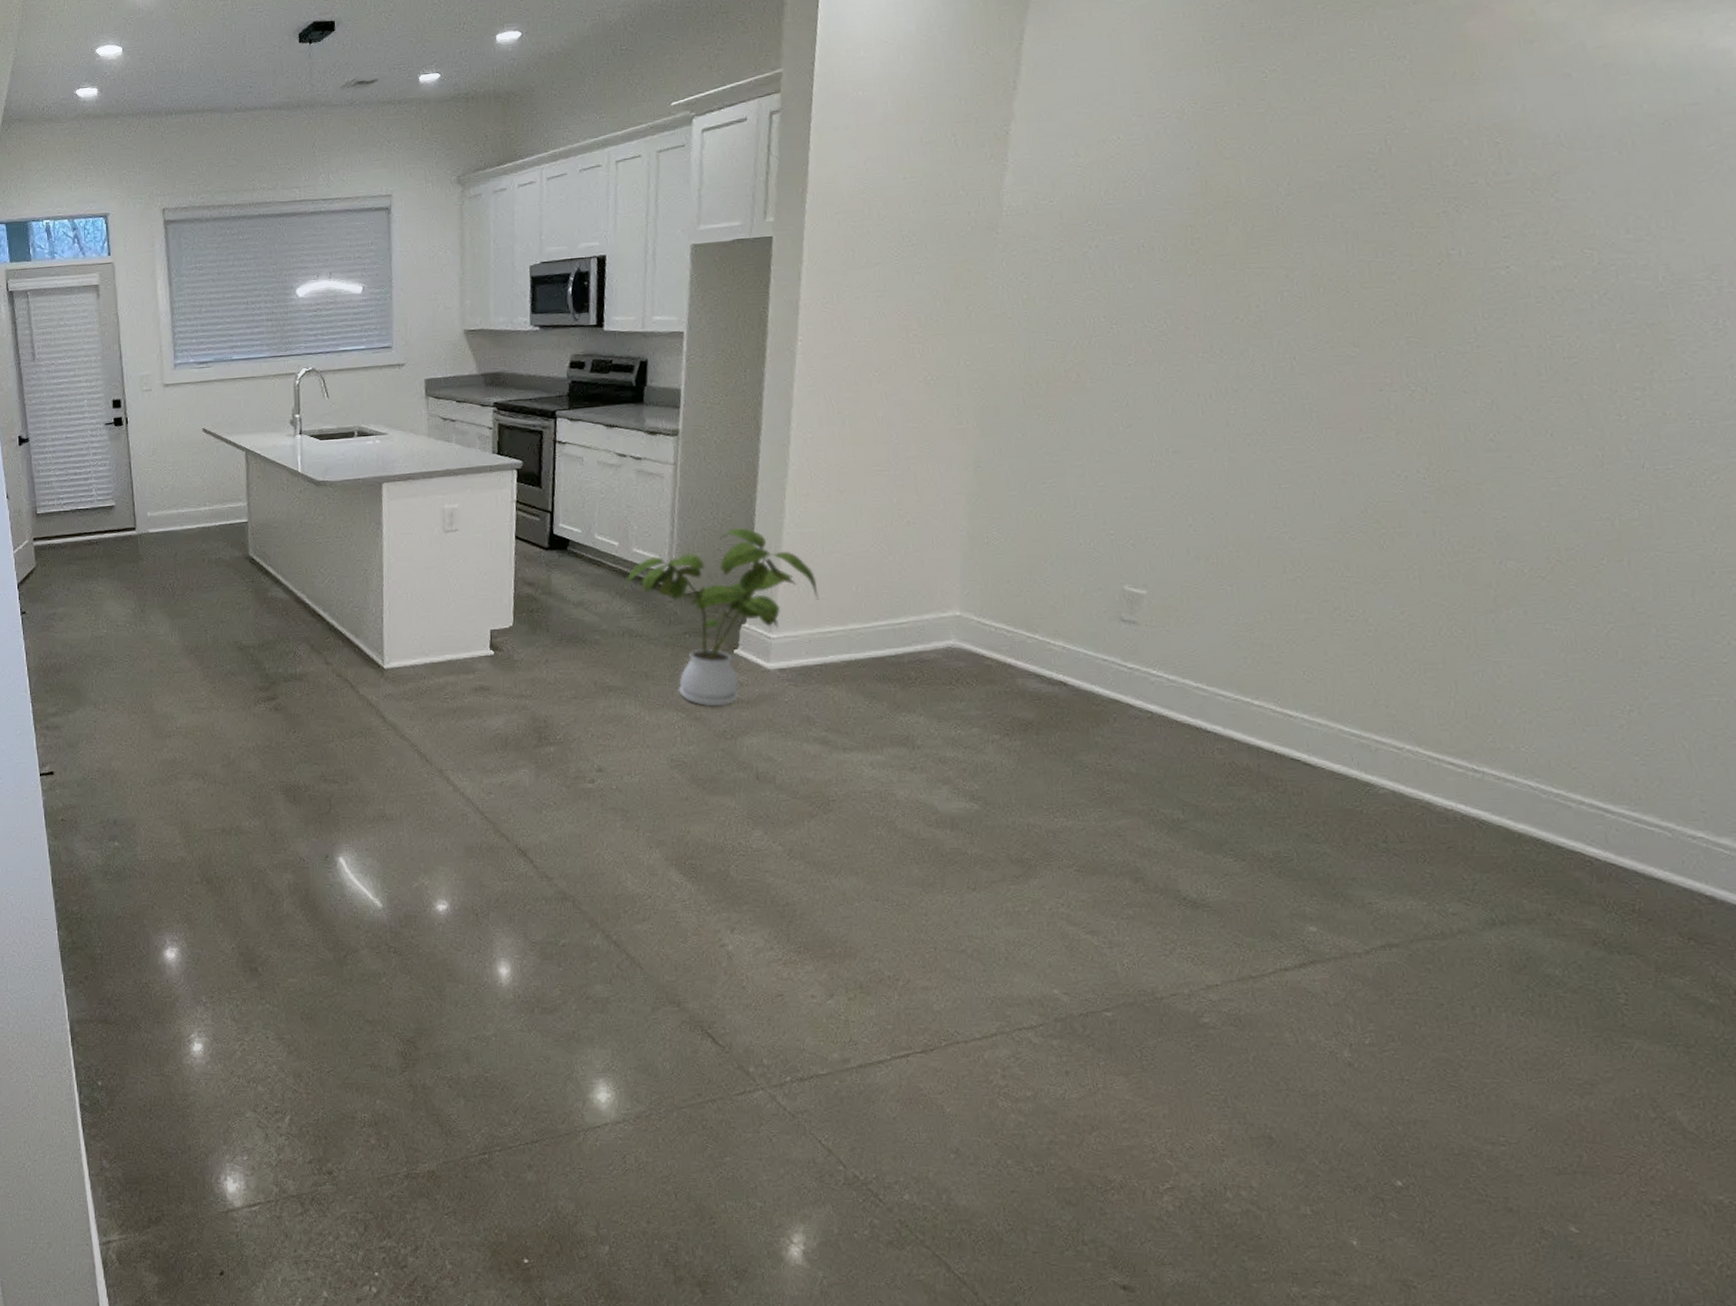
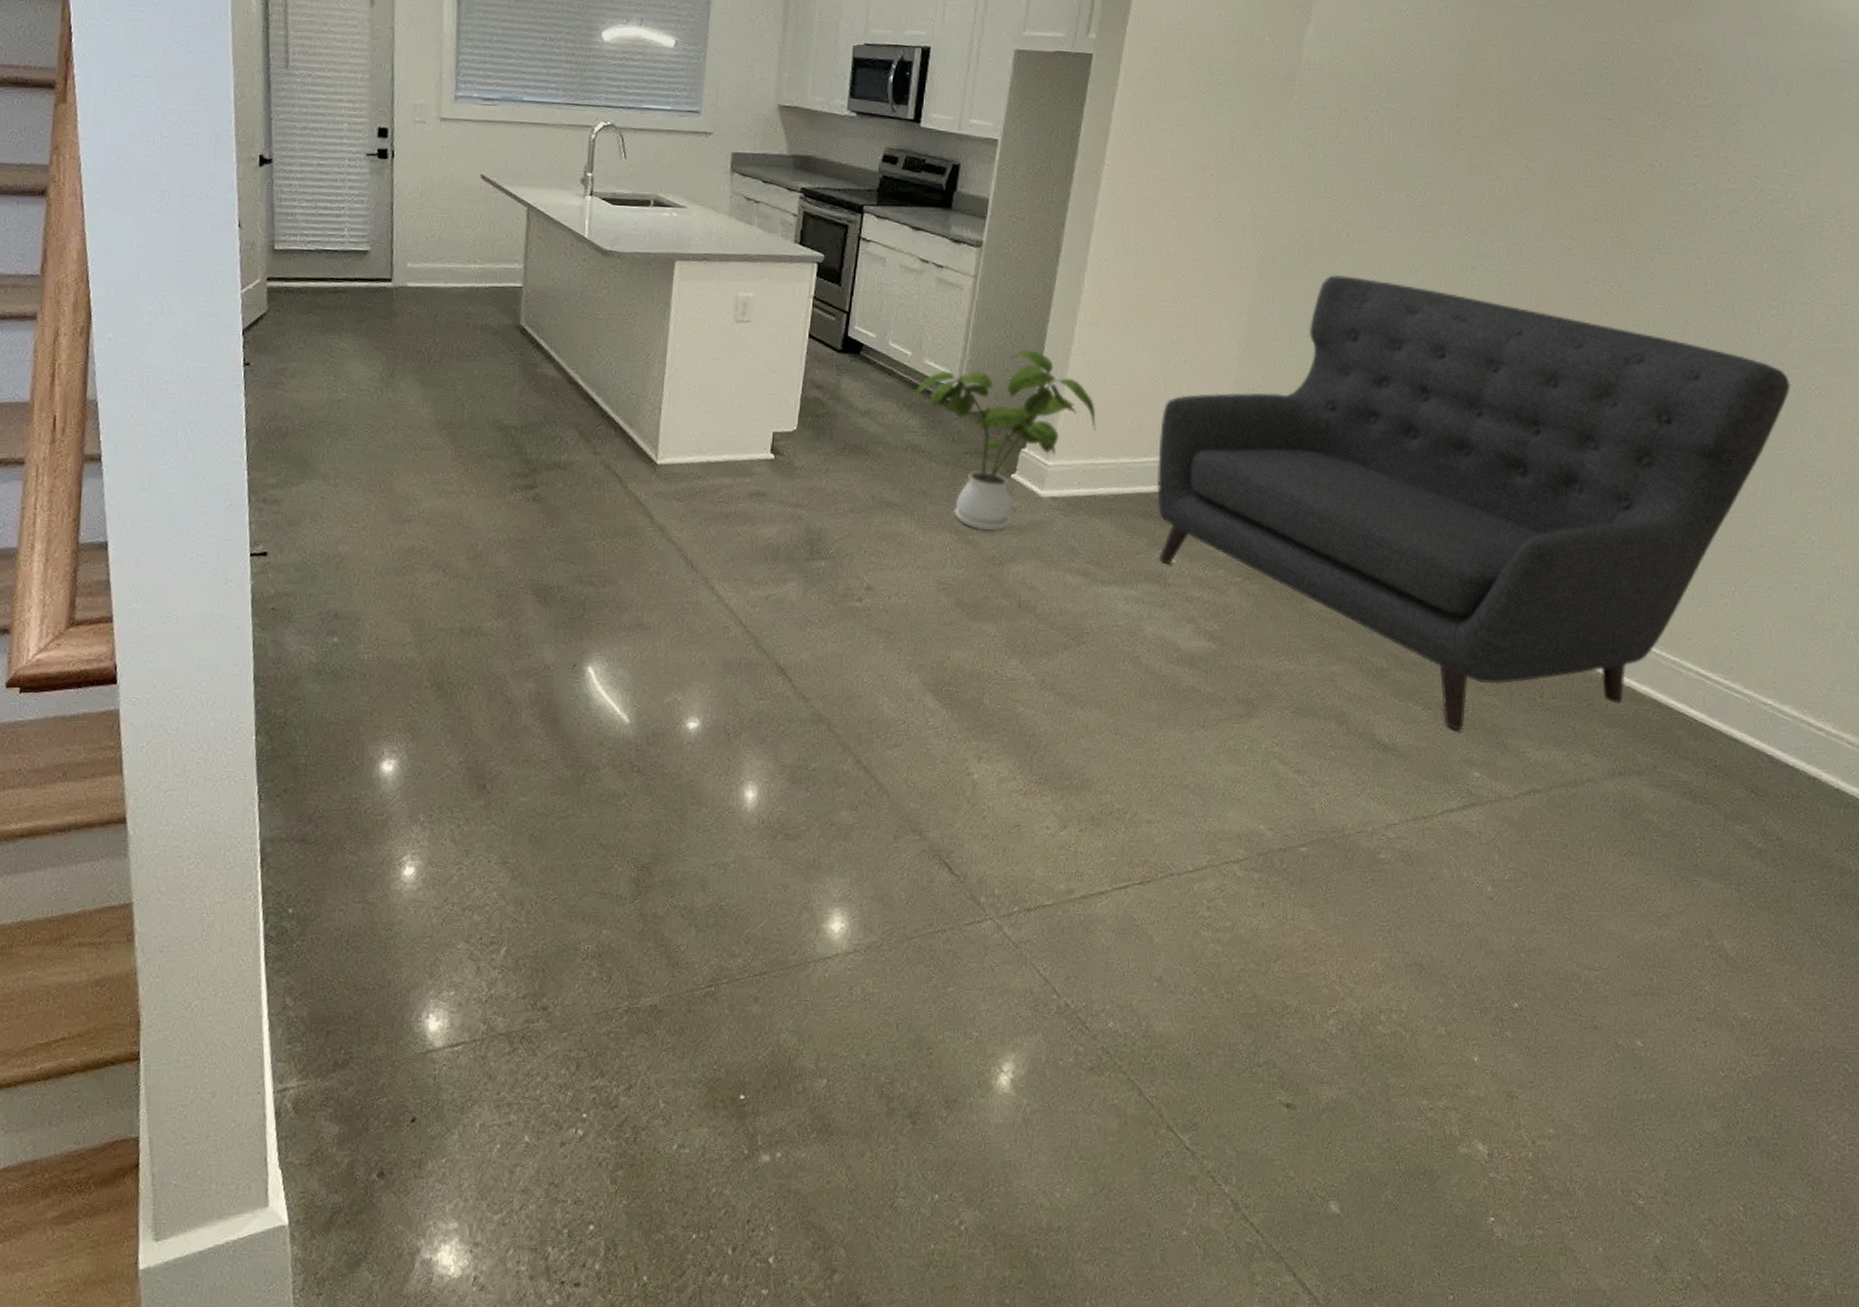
sofa: none [888,416,1675,883] -> present [1157,274,1790,731]

